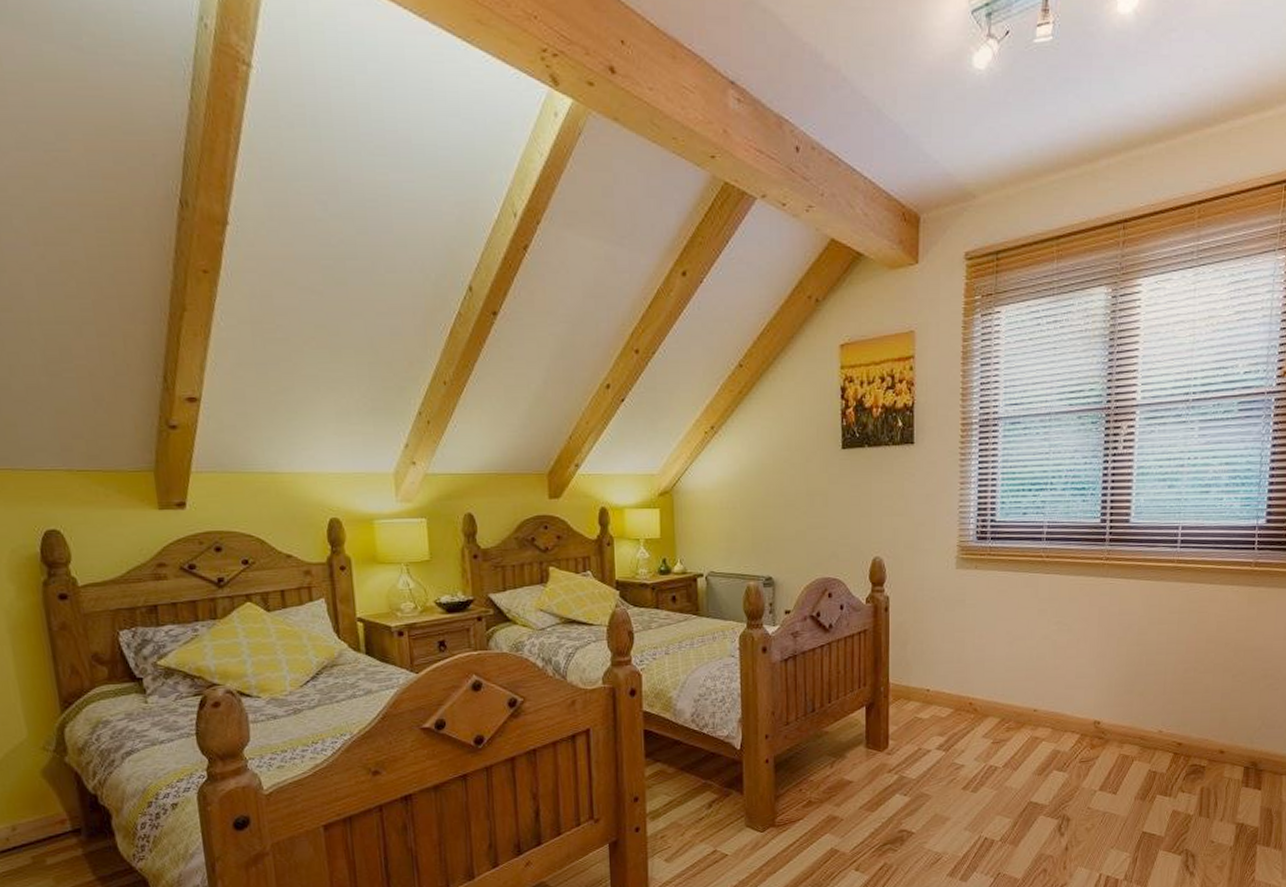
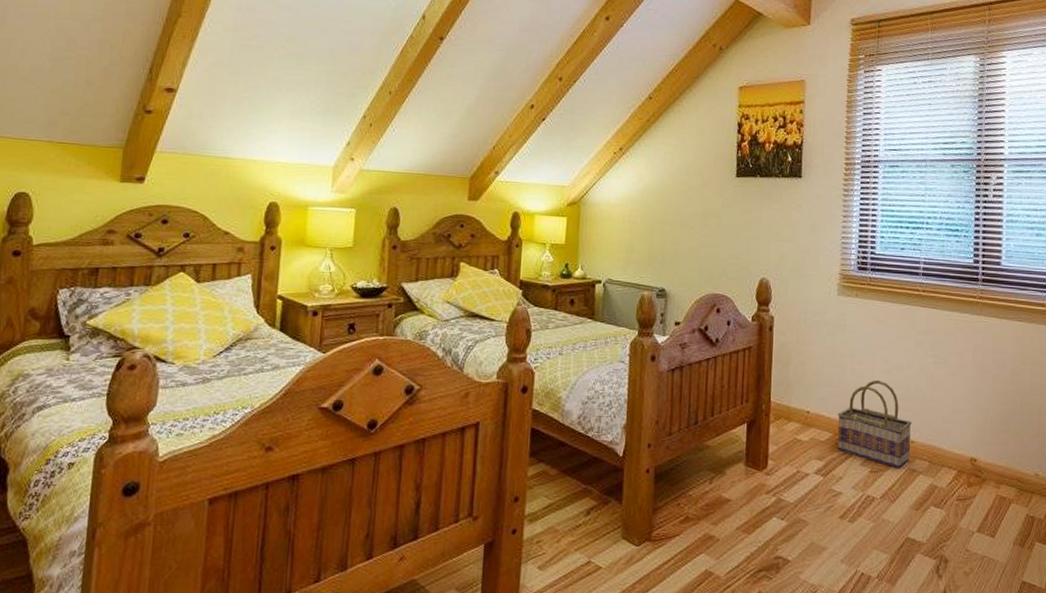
basket: none [958,652,1035,737] -> present [837,379,912,468]

